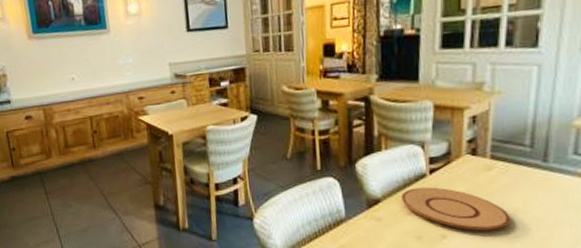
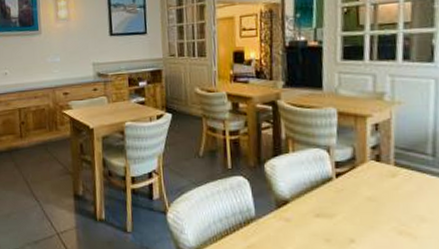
plate: present [402,187,511,231] -> none [309,190,418,237]

